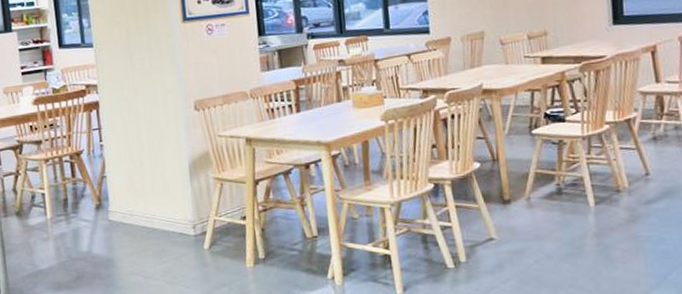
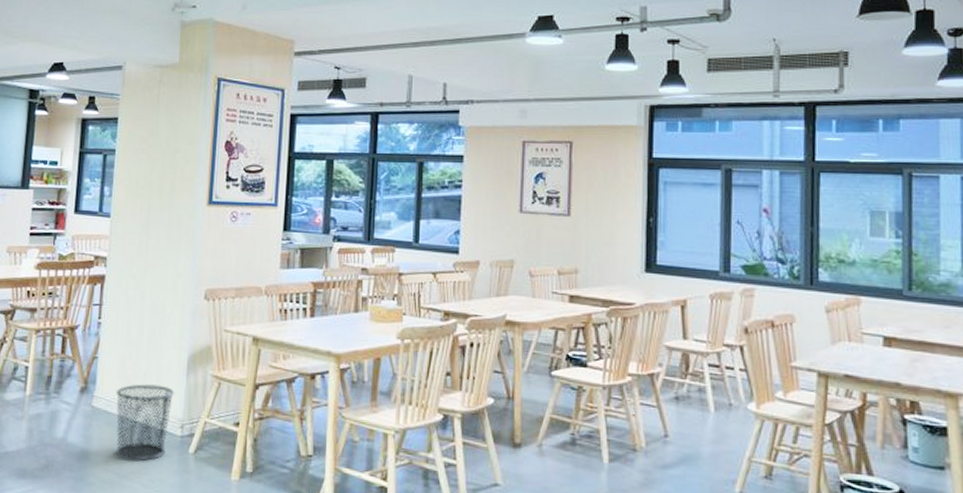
trash can: none [128,193,183,262] -> present [115,384,175,461]

